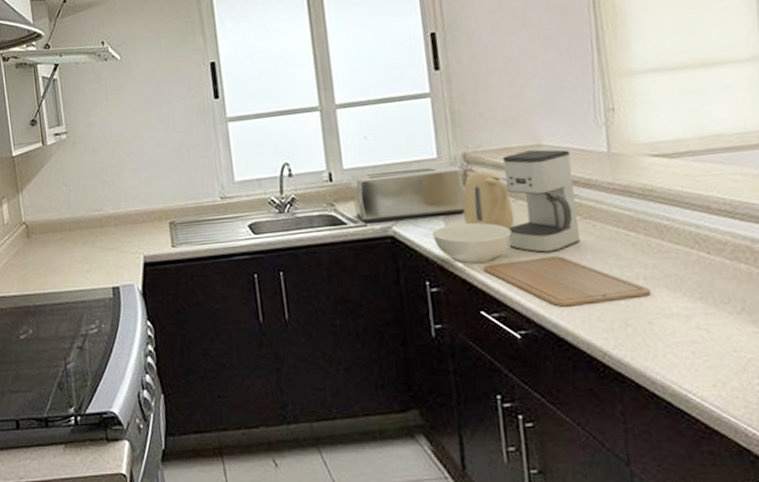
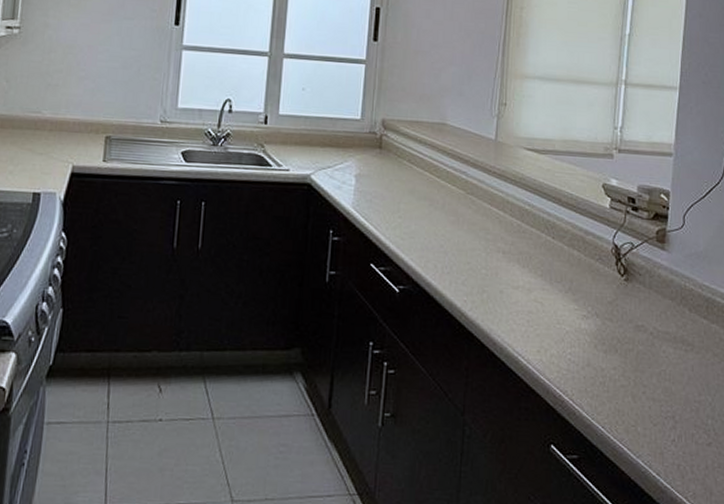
toaster: present [350,163,466,224] -> none [281,121,379,173]
bowl: present [431,222,512,264] -> none [342,181,409,220]
kettle: present [462,169,515,230] -> none [373,136,414,194]
chopping board: present [483,256,652,307] -> none [380,222,507,270]
coffee maker: present [503,149,580,254] -> none [404,126,467,220]

